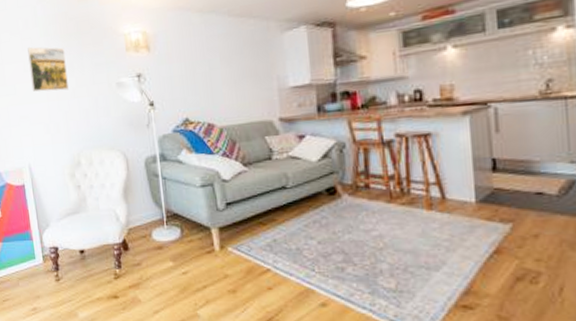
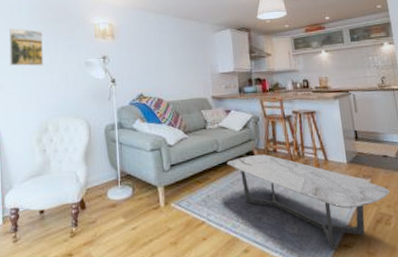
coffee table: none [299,190,542,311] -> present [227,154,390,250]

